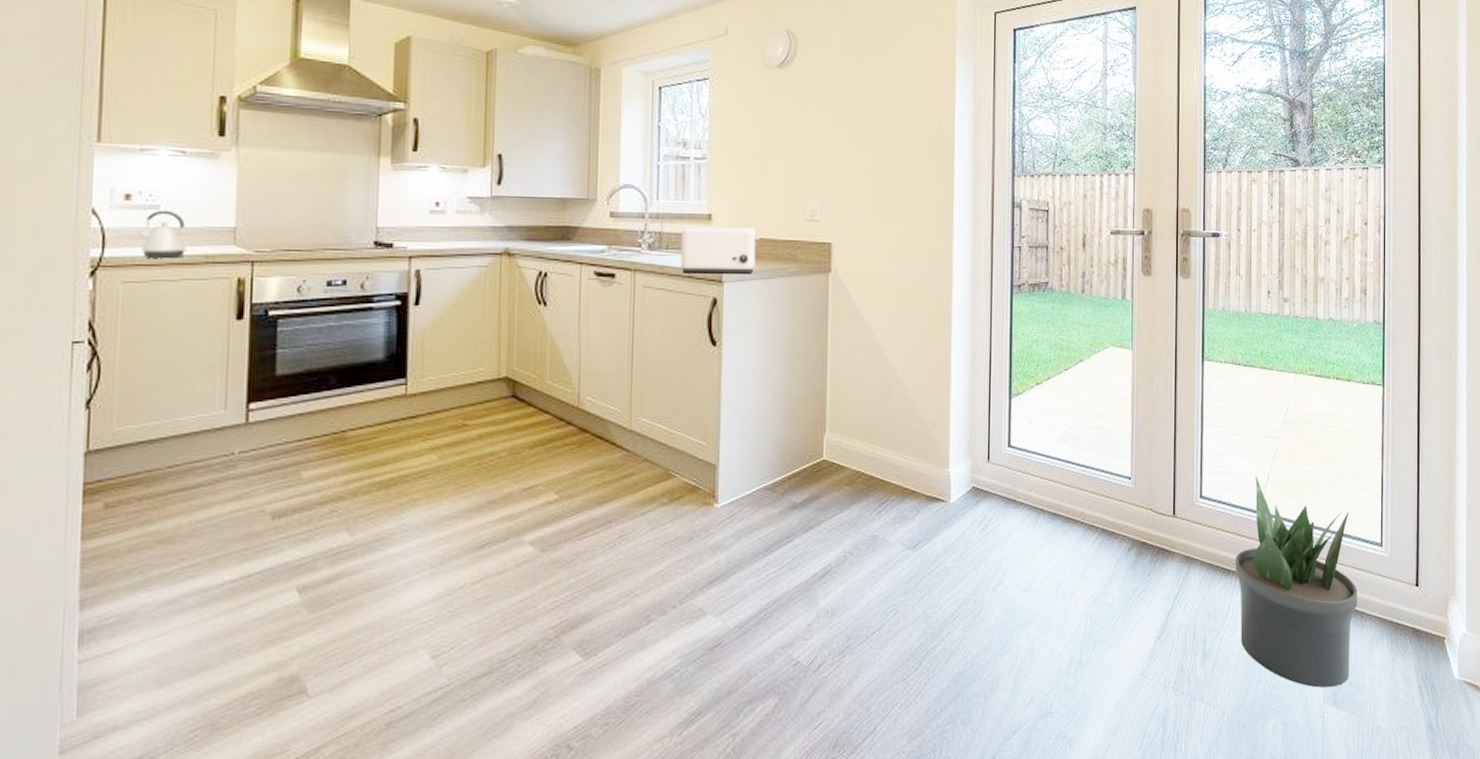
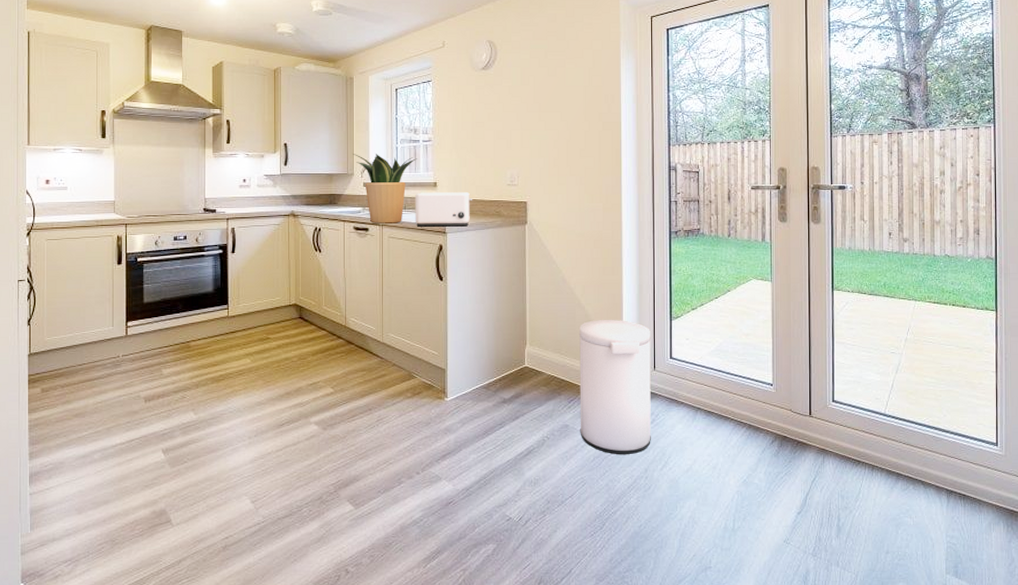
kettle: present [138,210,188,259] -> none [55,190,85,224]
potted plant: none [596,172,686,268] -> present [353,154,417,224]
pedal bin: none [892,396,985,572] -> present [579,319,651,454]
planter: present [1235,476,1357,688] -> none [864,385,975,560]

